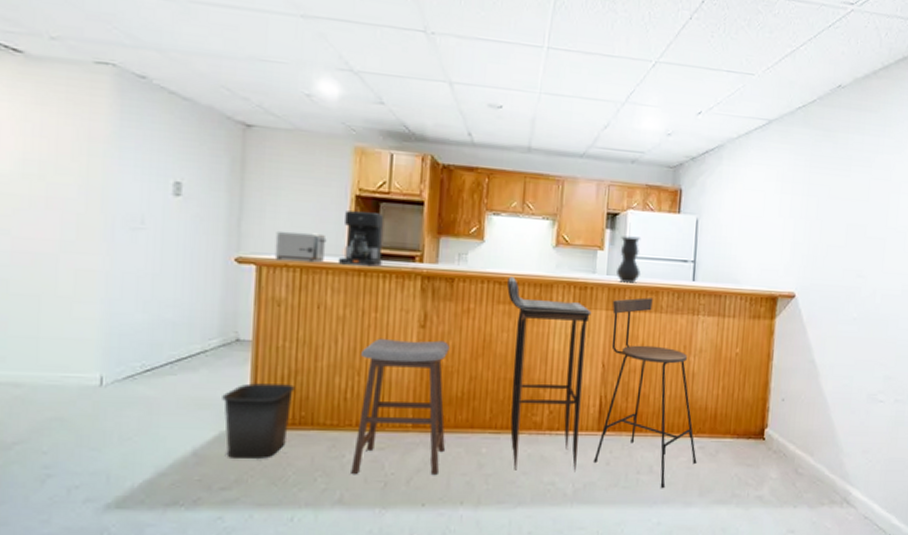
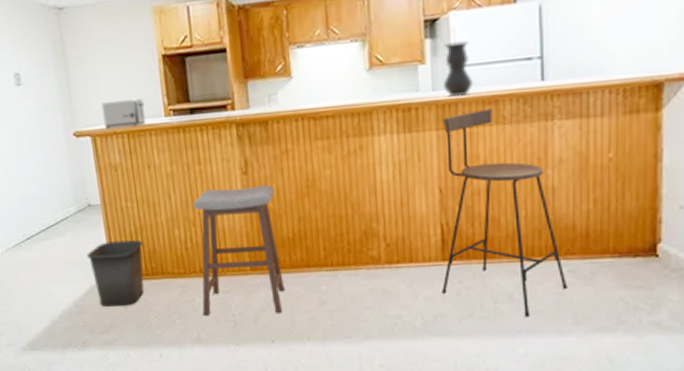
coffee maker: present [337,211,383,267] -> none [156,68,197,124]
bar stool: present [507,277,592,472] -> none [322,110,423,306]

